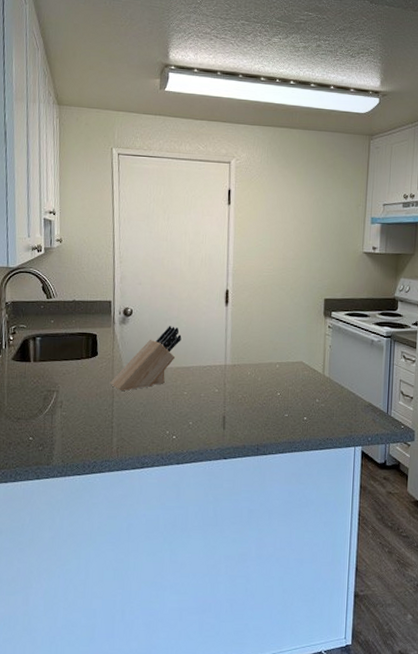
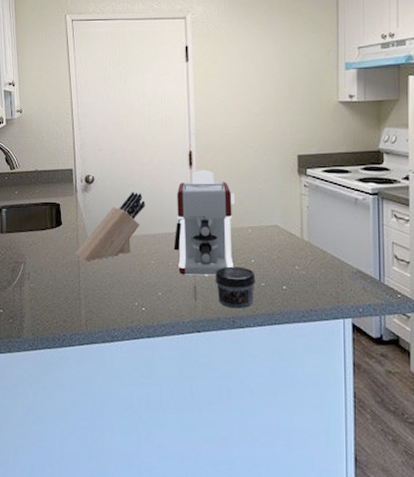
coffee maker: none [206,307,266,407] -> present [173,169,235,276]
jar: none [243,398,280,438] -> present [215,266,256,309]

